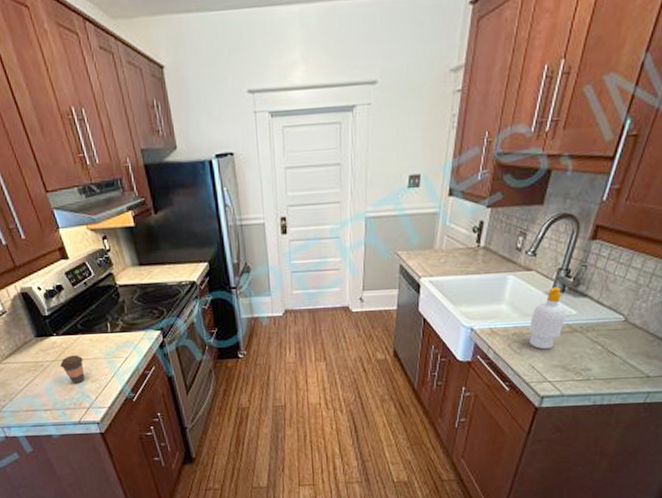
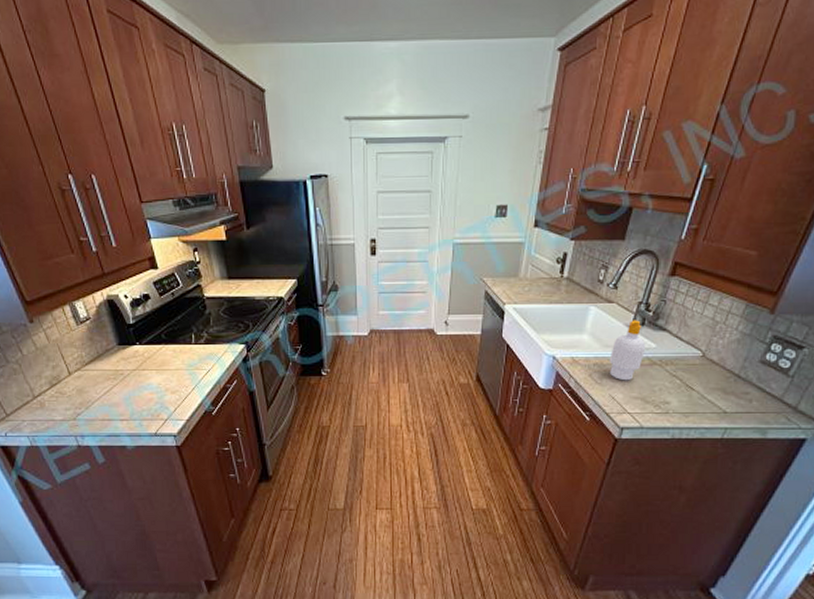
coffee cup: present [60,355,86,384] -> none [141,365,165,394]

